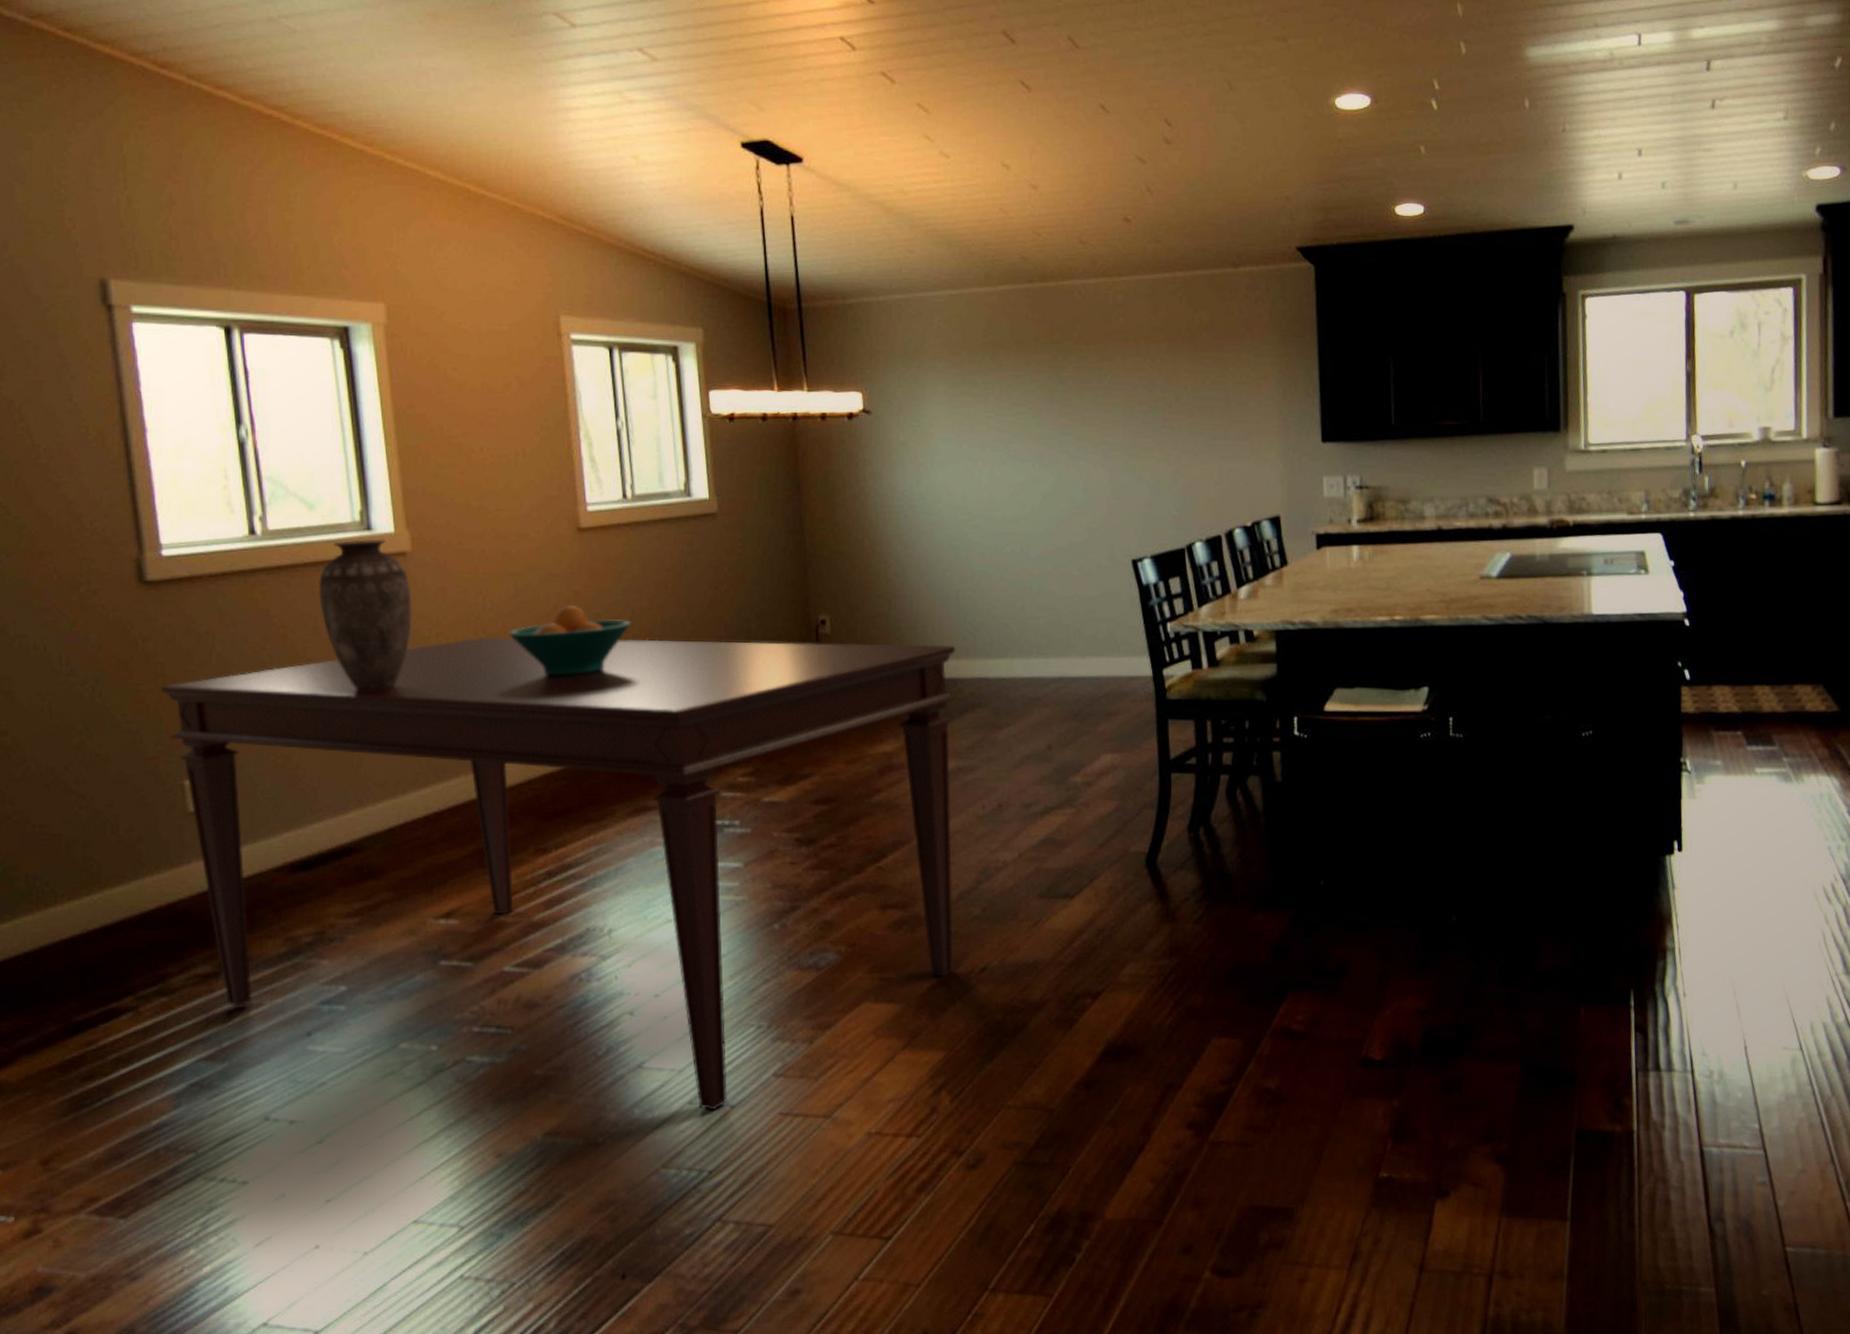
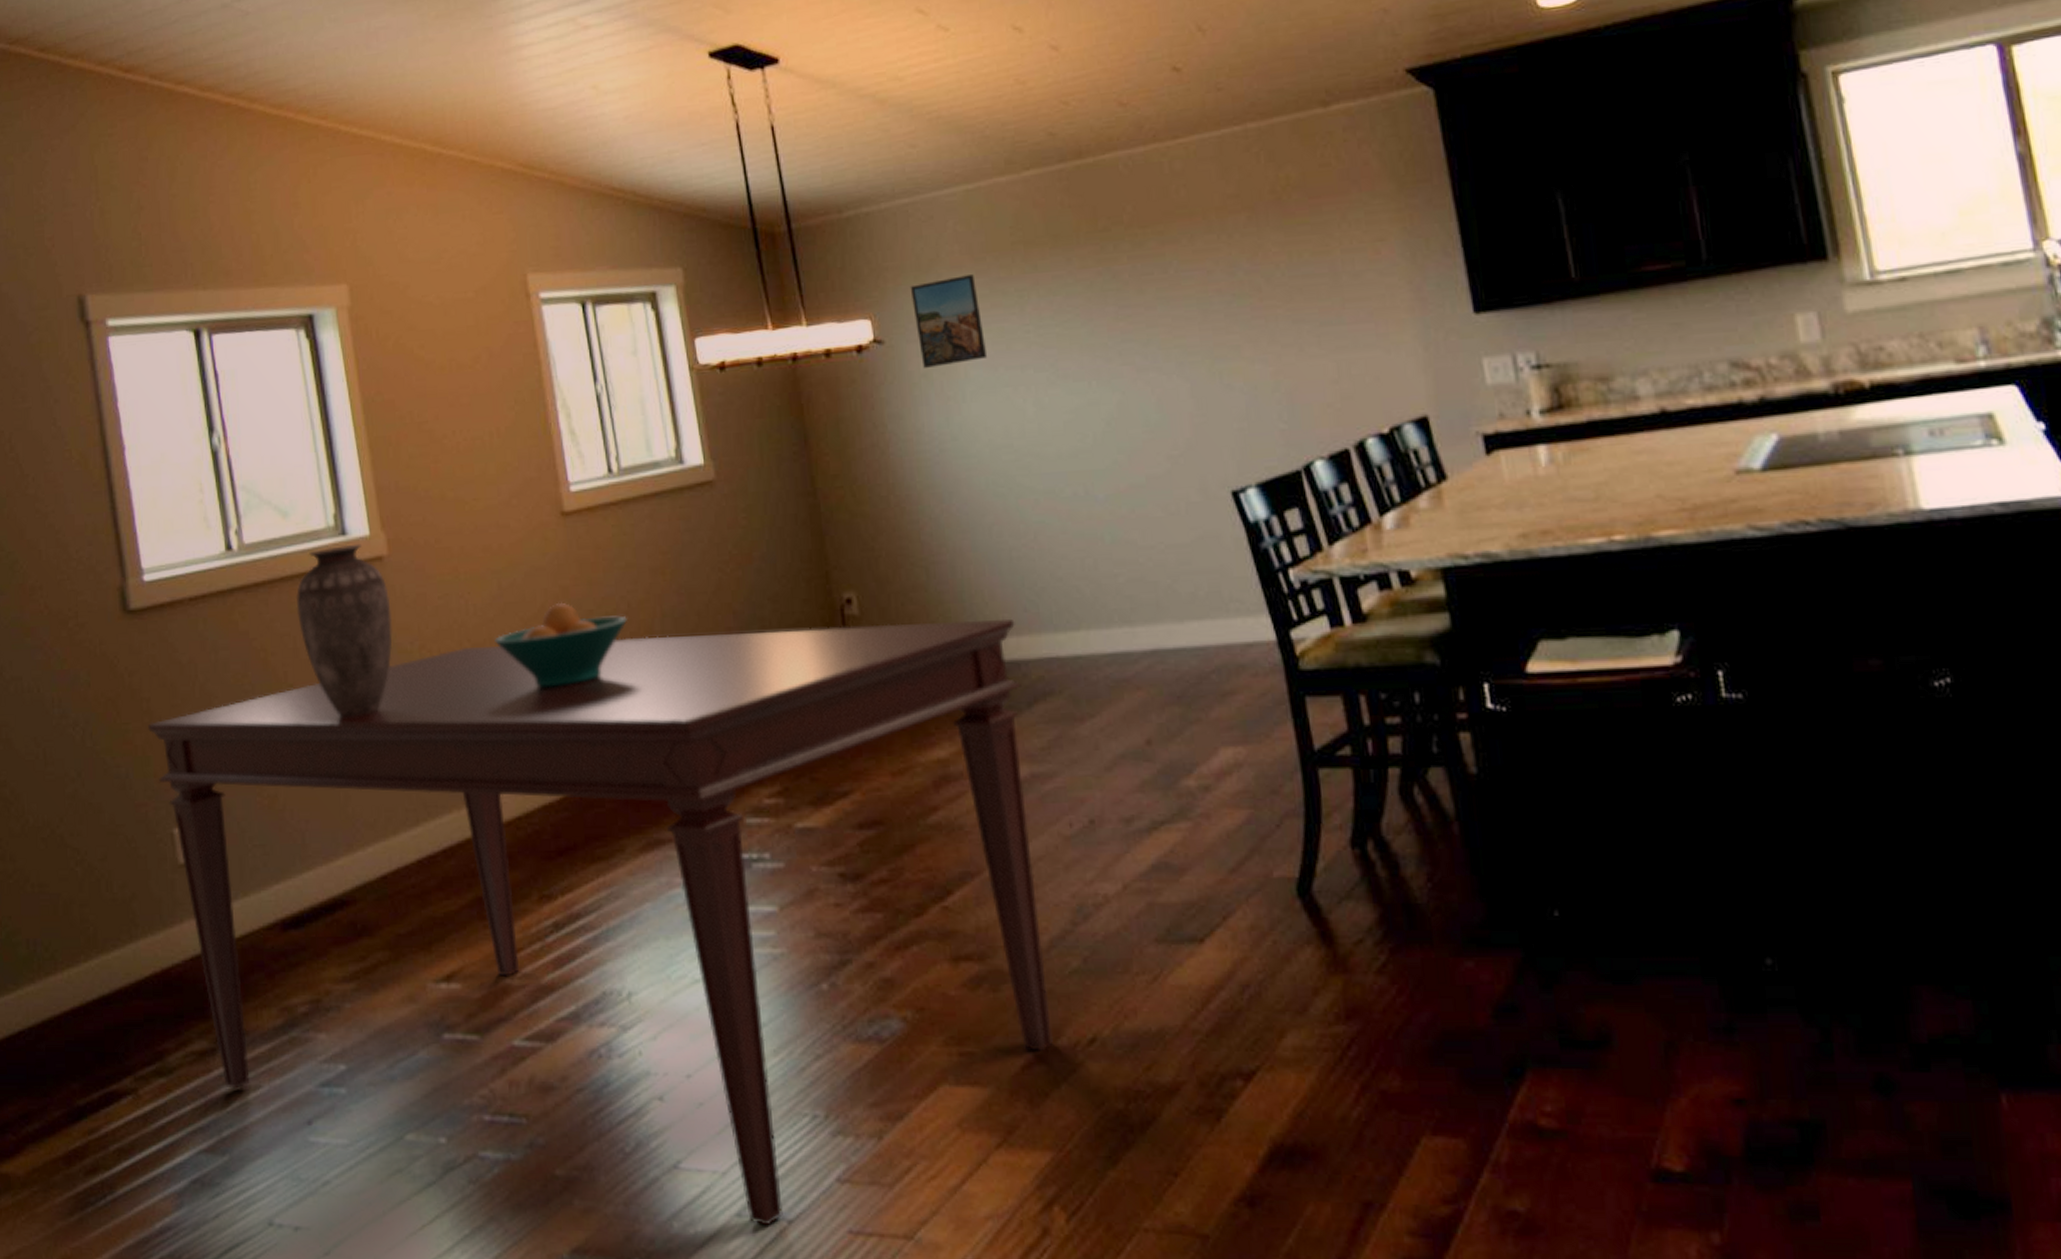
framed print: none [897,365,955,438] -> present [910,274,988,368]

